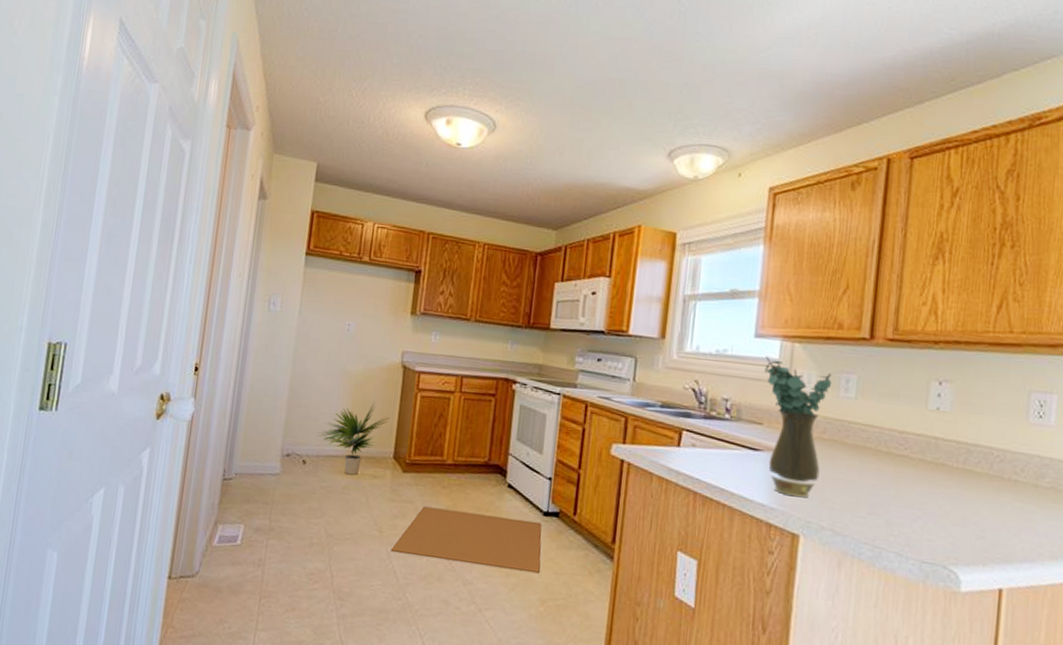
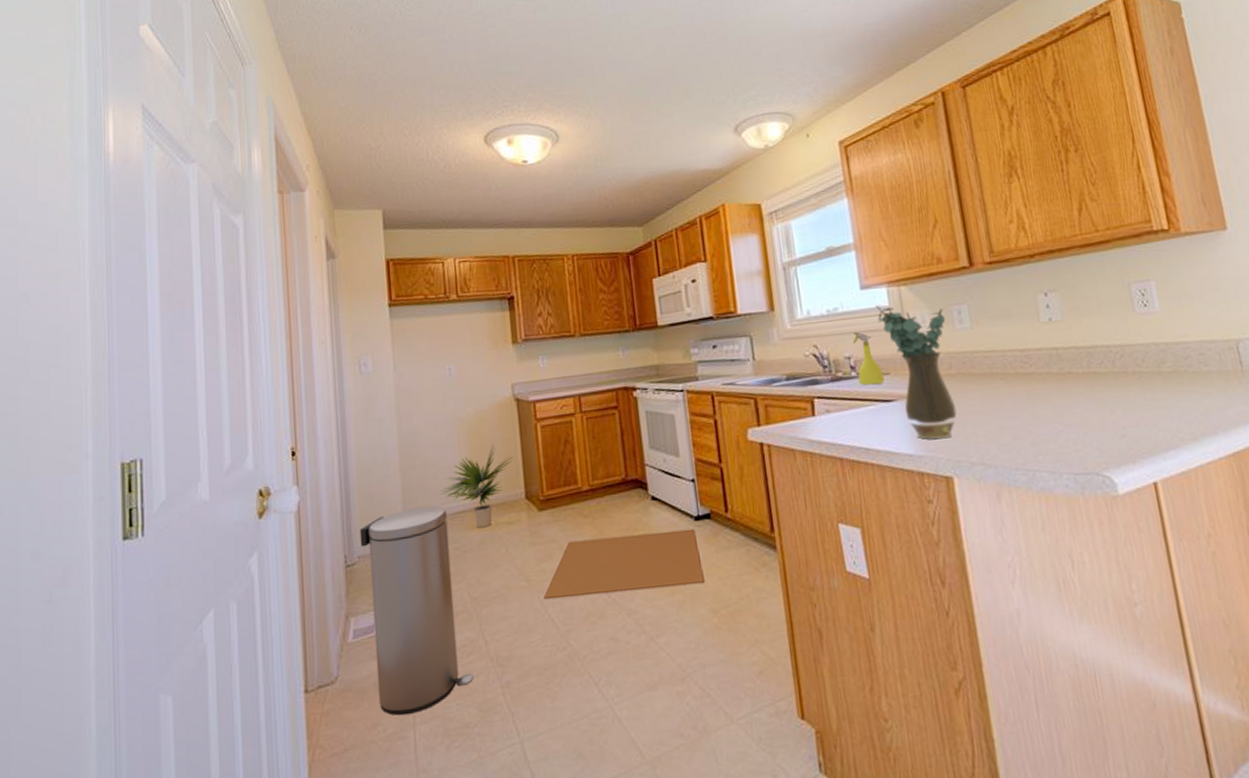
pedal bin: none [229,442,321,621] -> present [359,506,475,715]
spray bottle: none [731,376,757,432] -> present [852,331,885,386]

